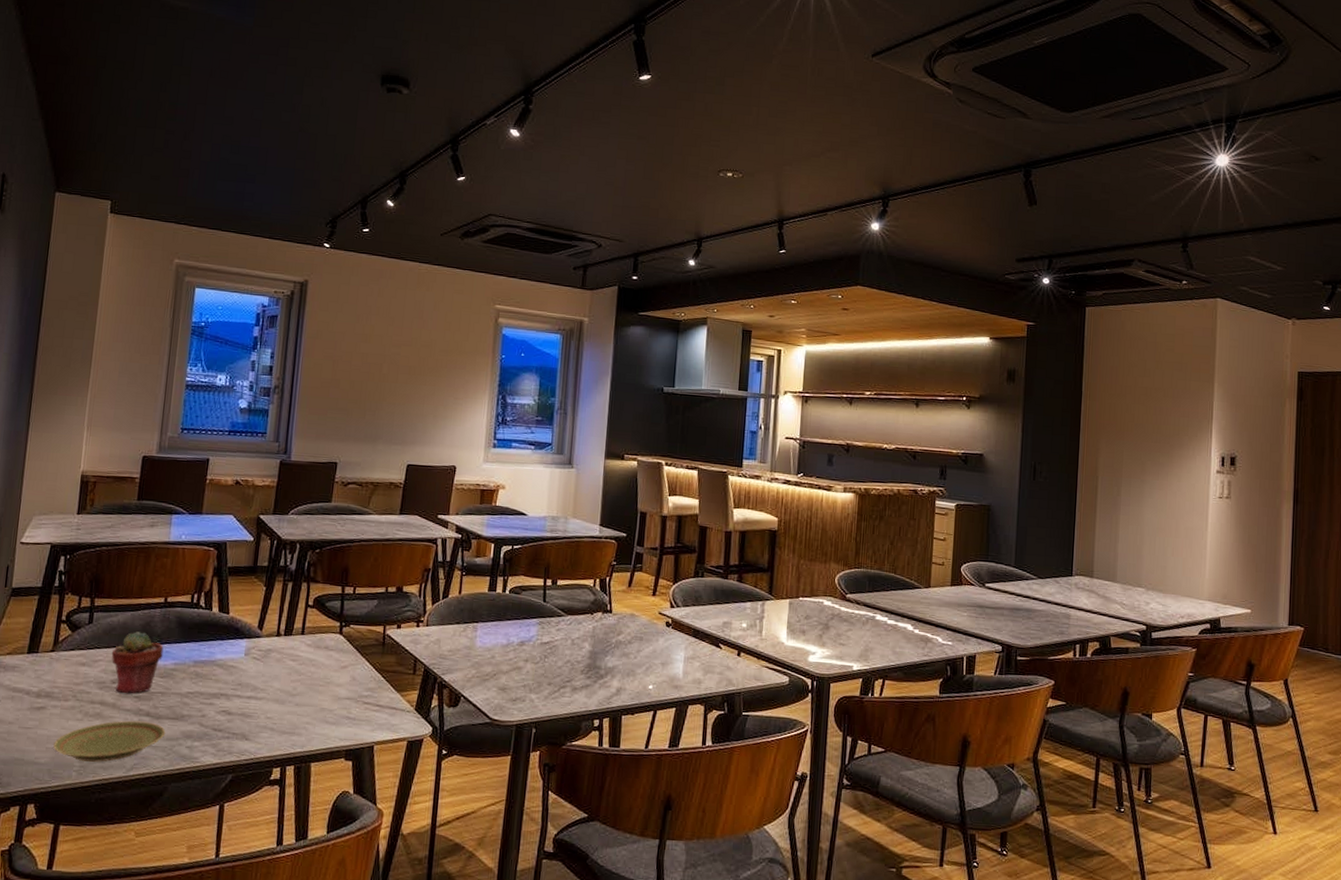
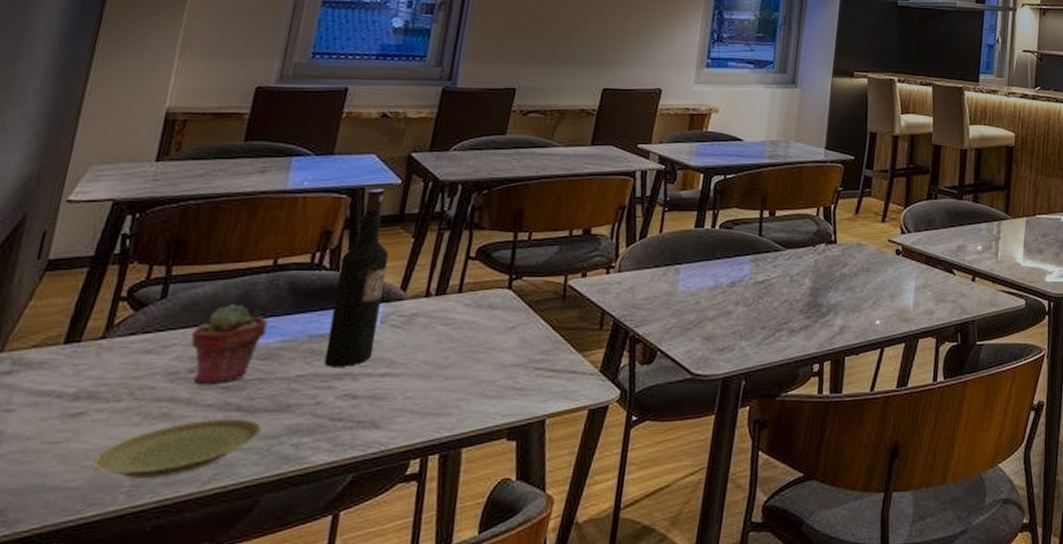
wine bottle: none [205,543,248,688] -> present [324,188,389,367]

